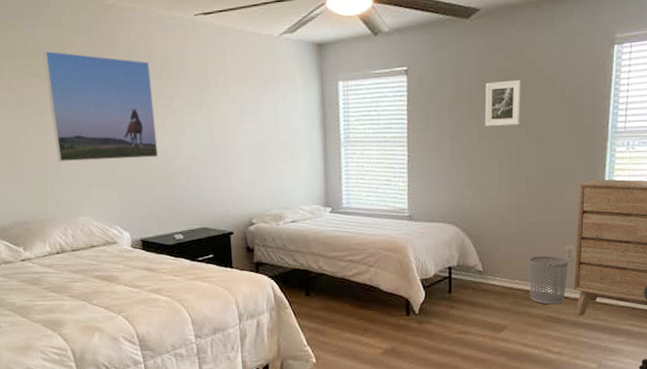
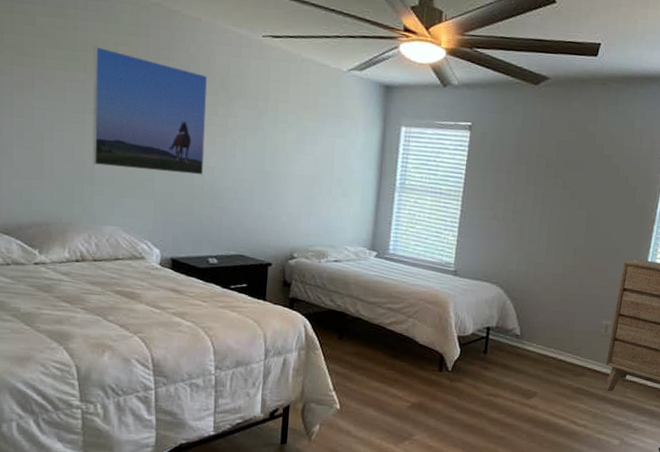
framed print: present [485,79,521,126] -> none [540,150,580,196]
waste bin: present [530,256,568,305] -> none [563,327,604,377]

